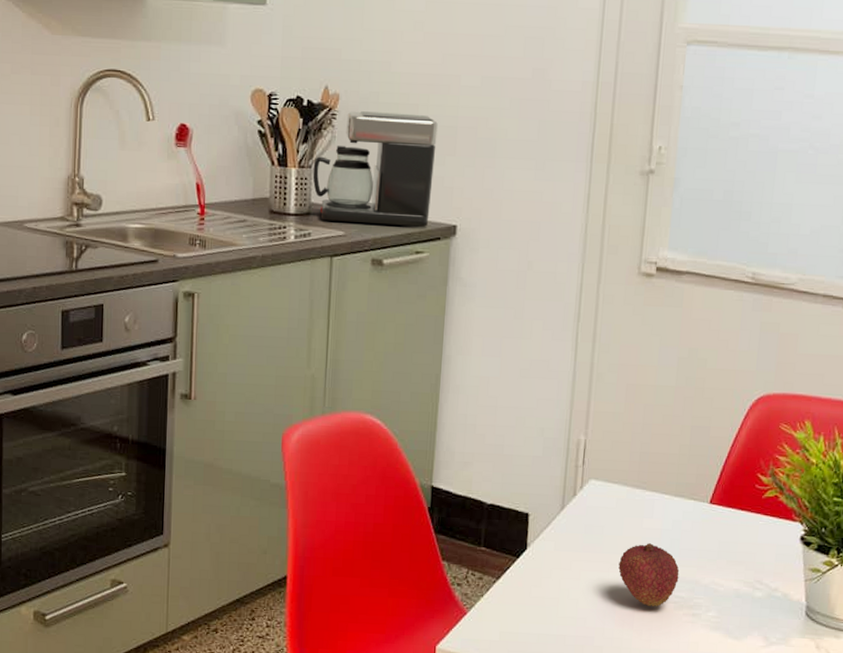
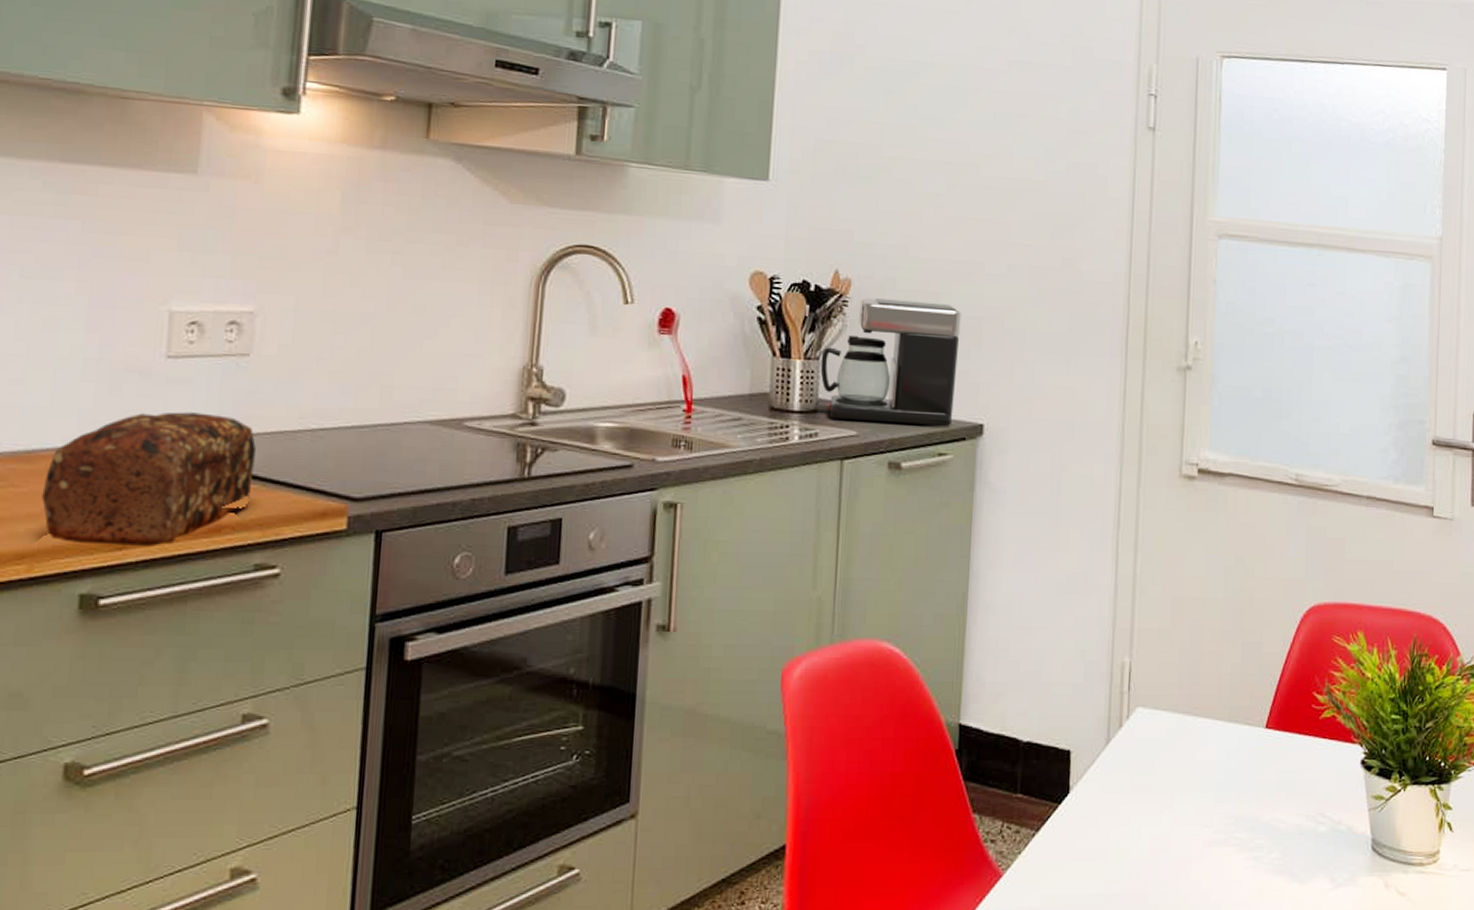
fruit: present [618,543,680,607] -> none [1171,778,1238,853]

